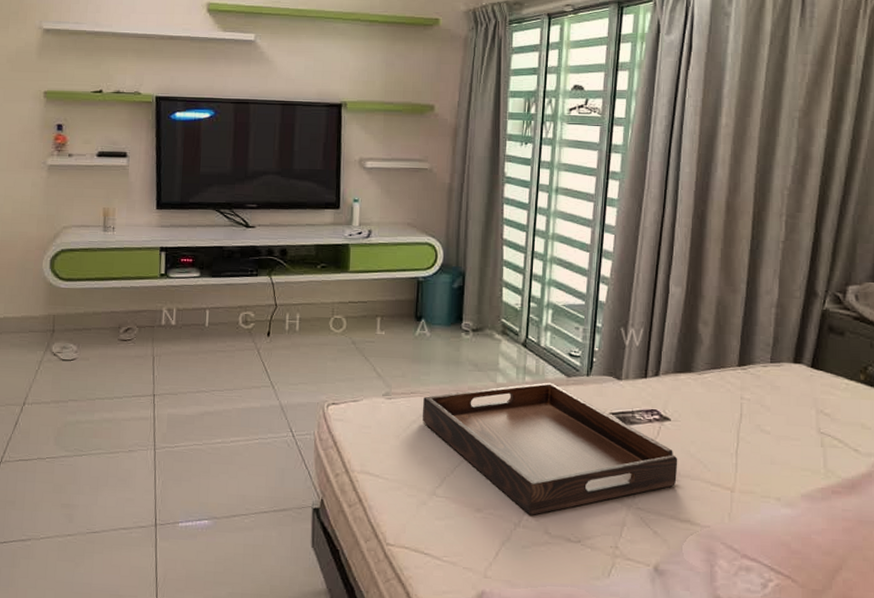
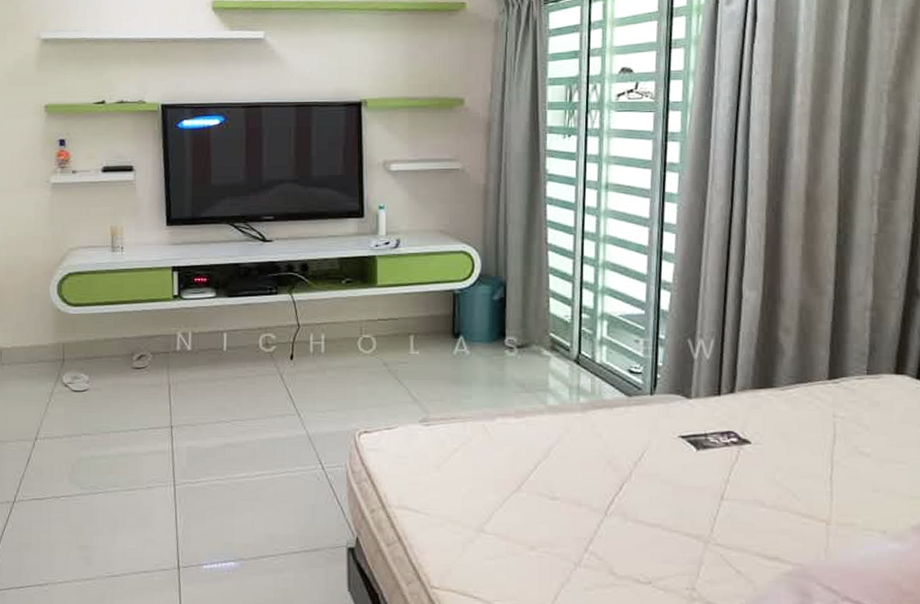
serving tray: present [423,382,678,515] -> none [465,403,762,553]

